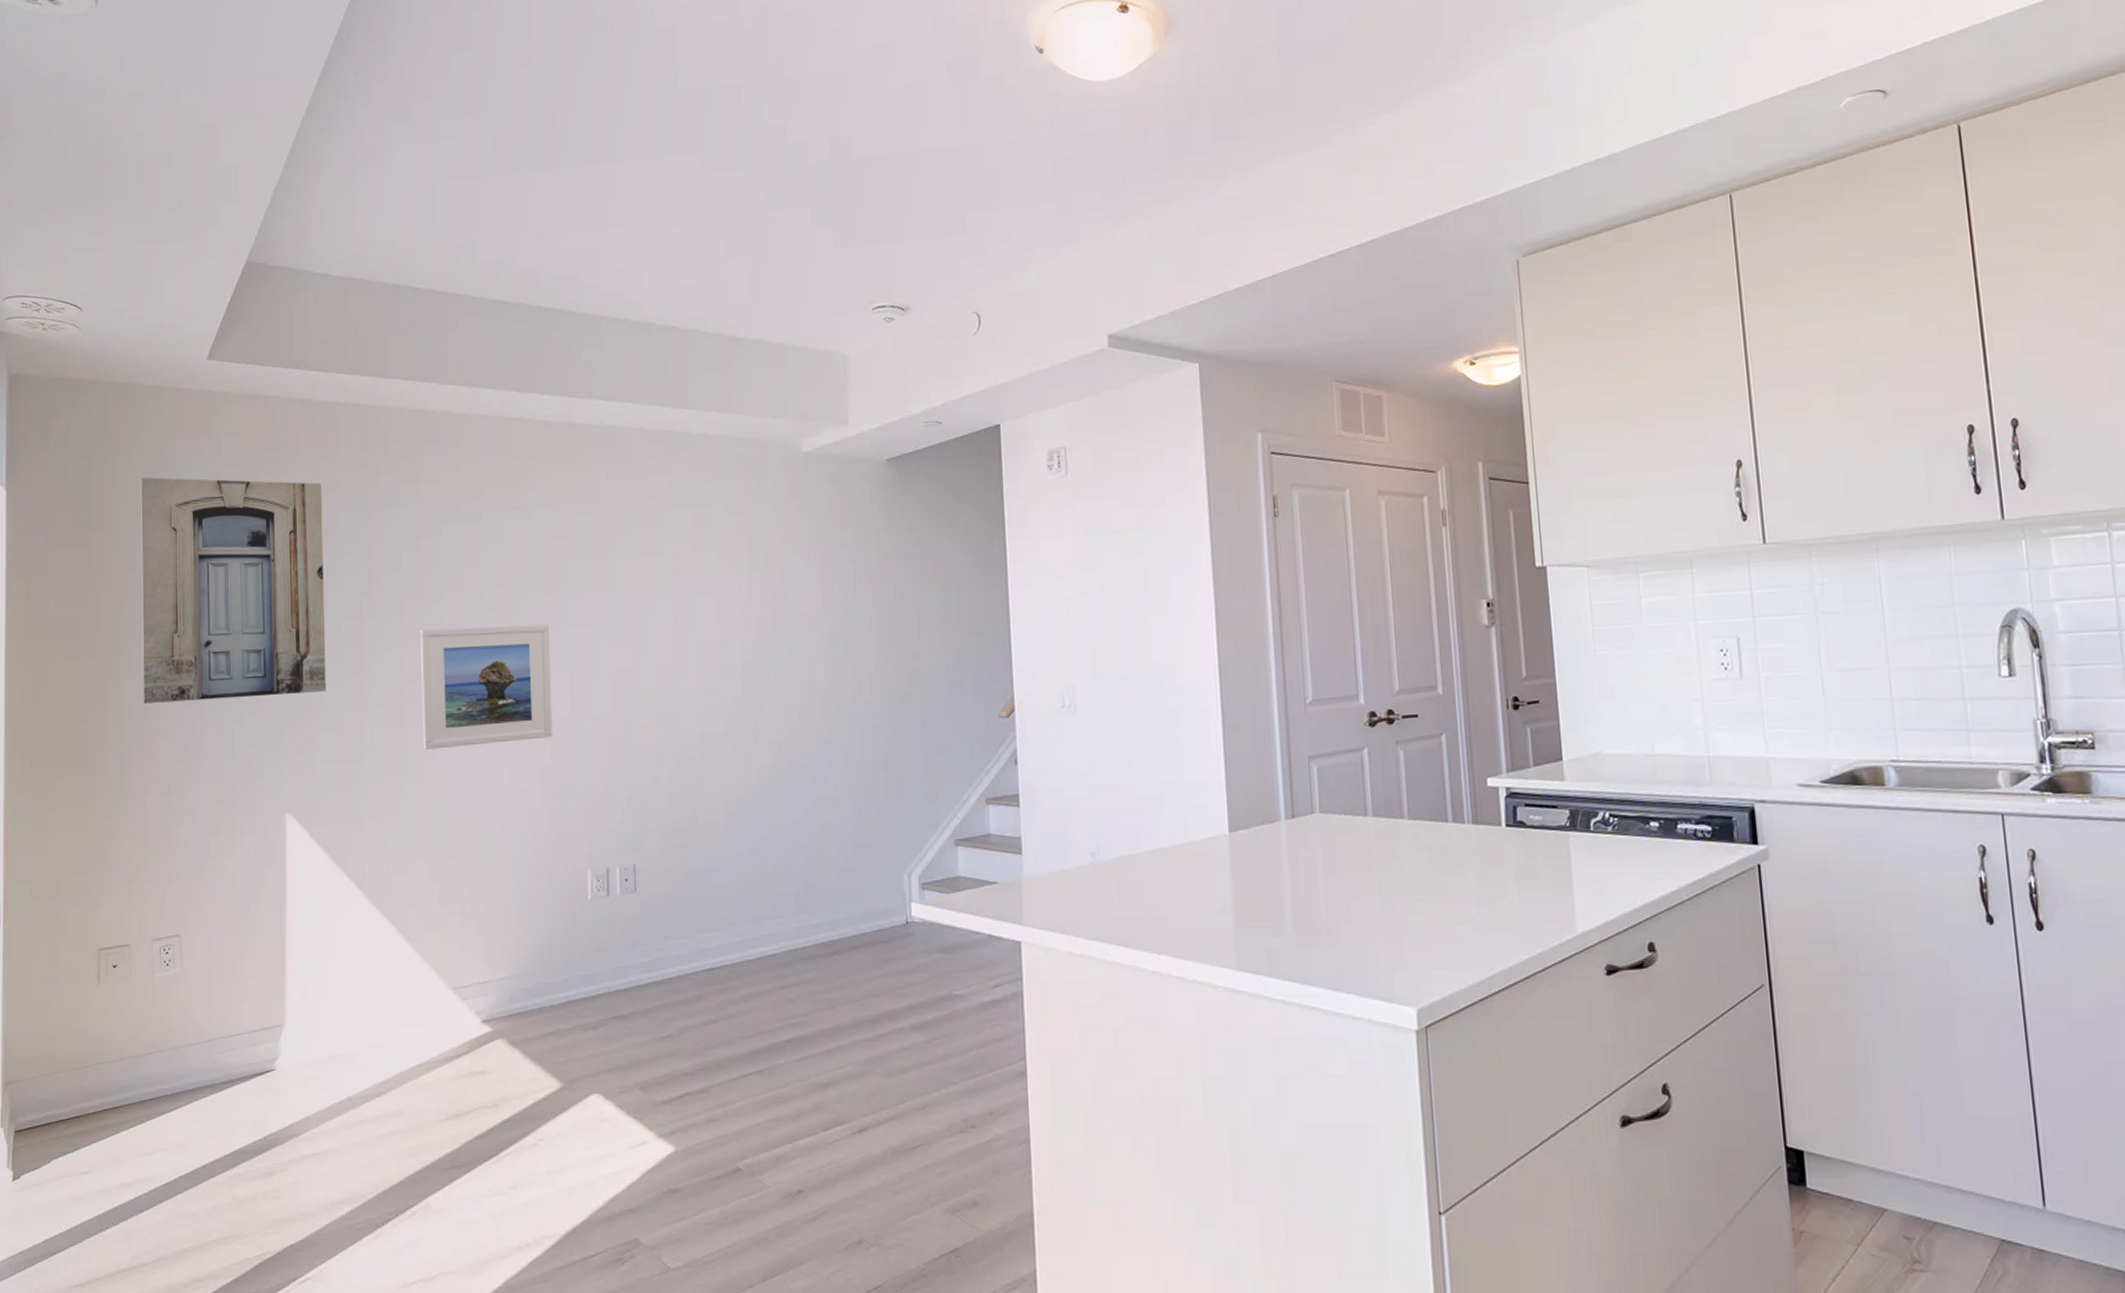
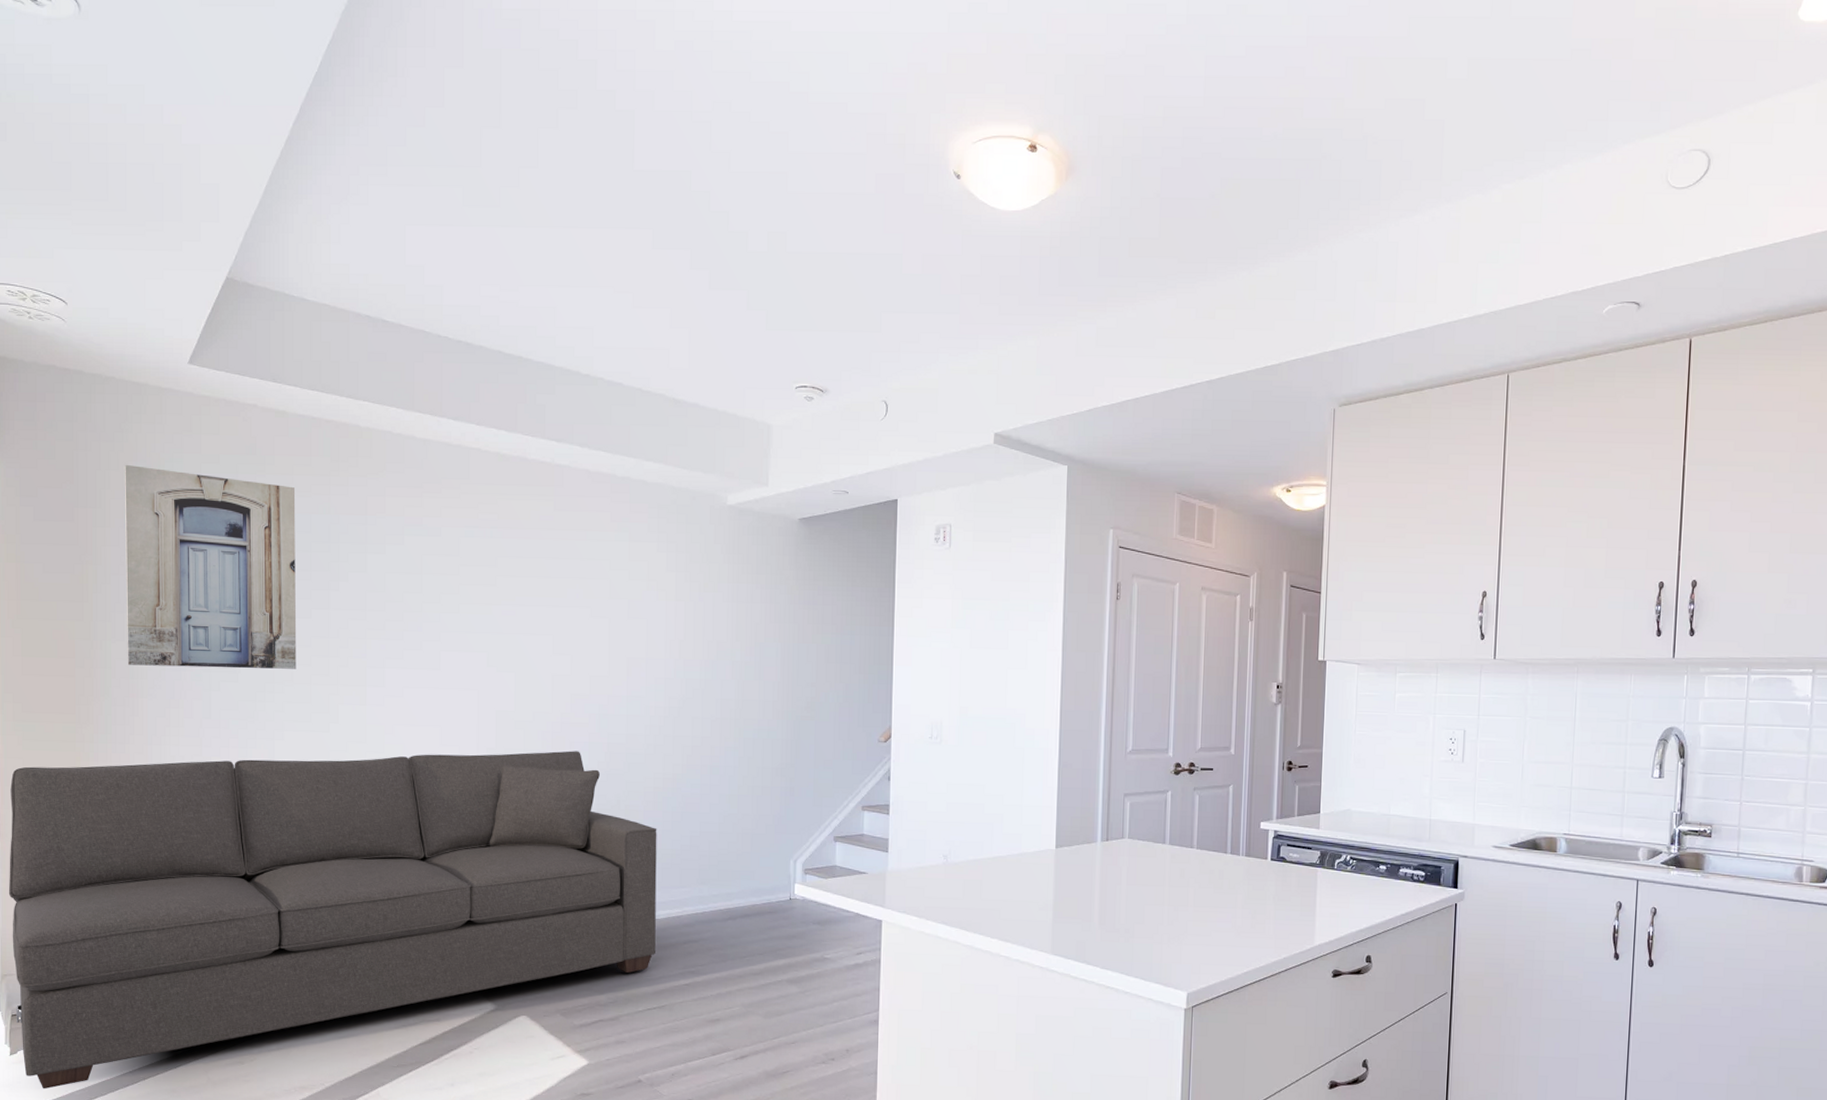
sofa: none [13,760,749,1221] -> present [8,751,657,1089]
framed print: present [420,624,553,750] -> none [382,623,498,727]

